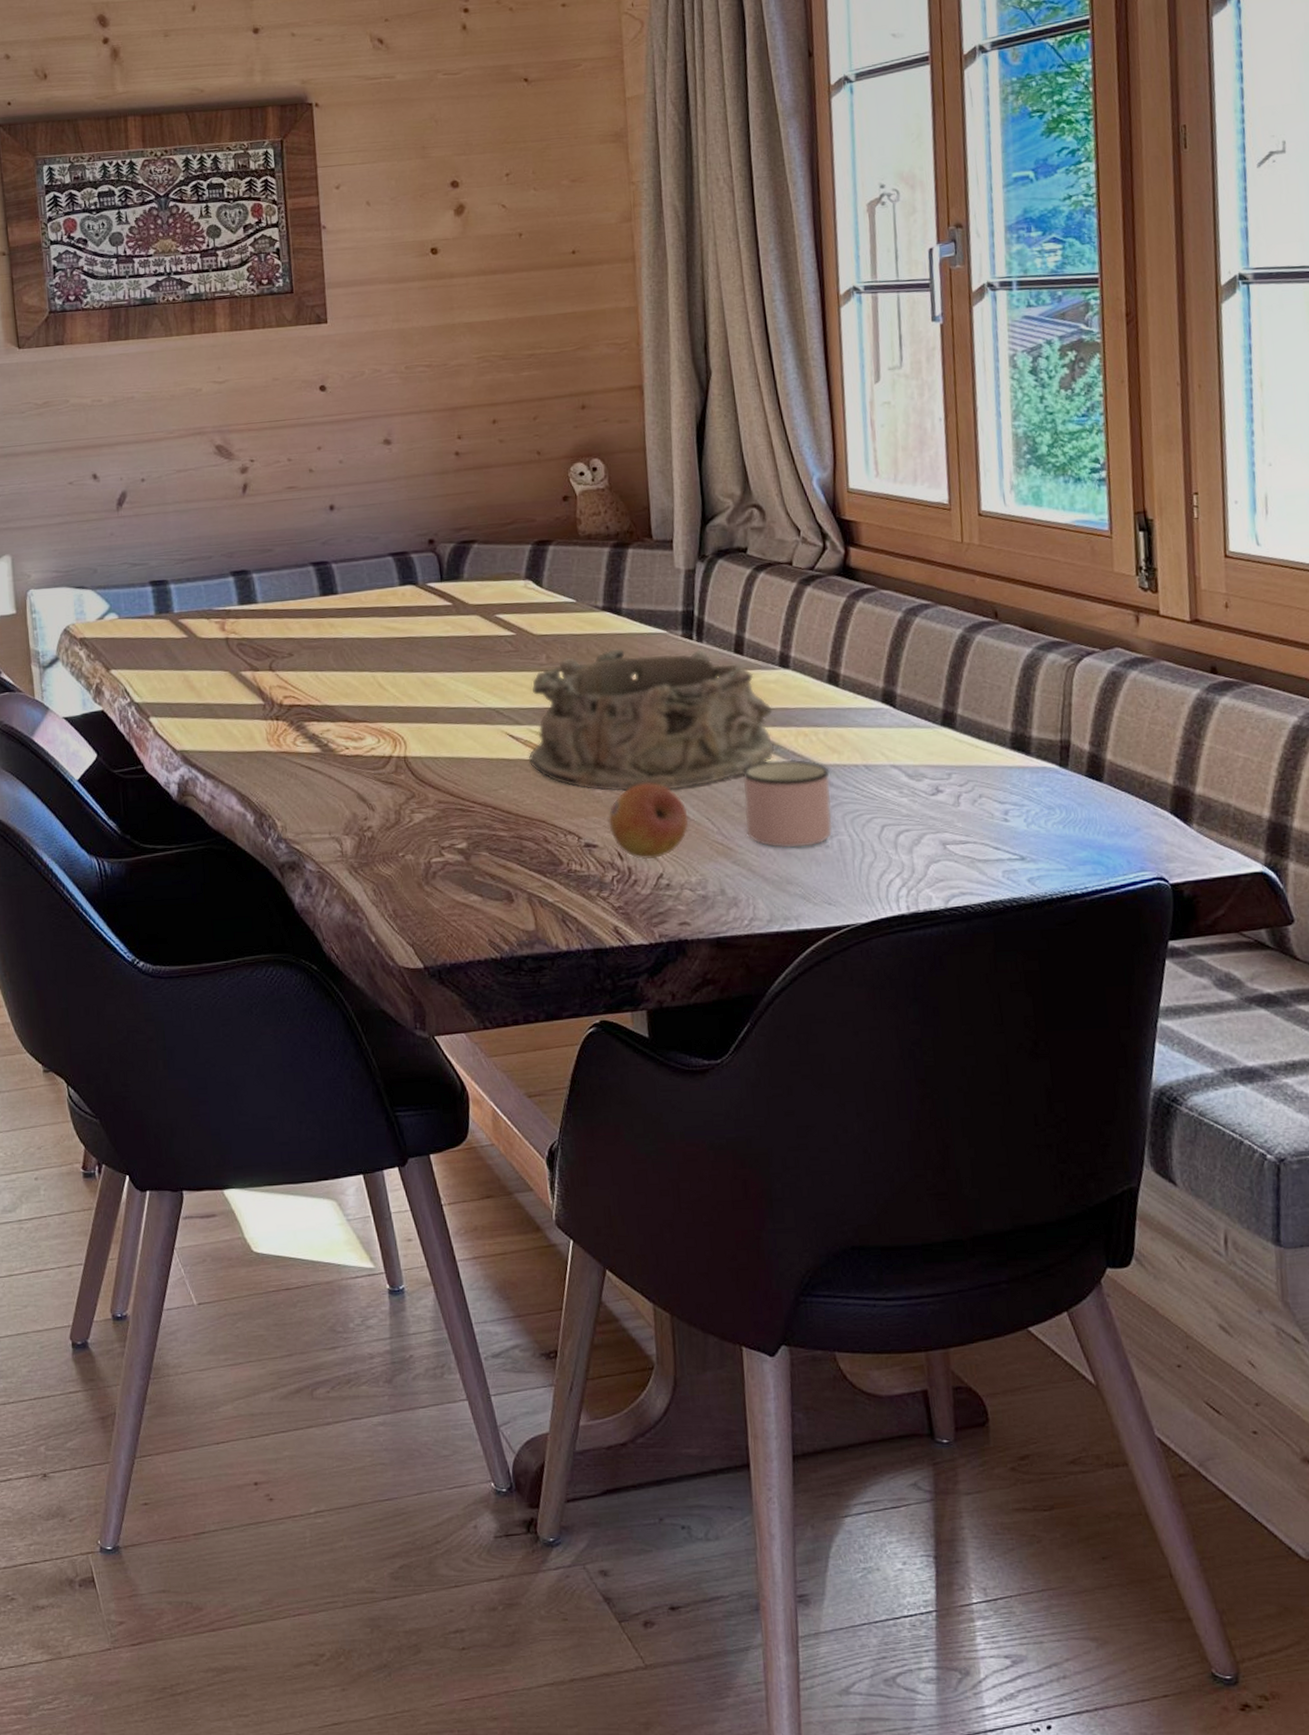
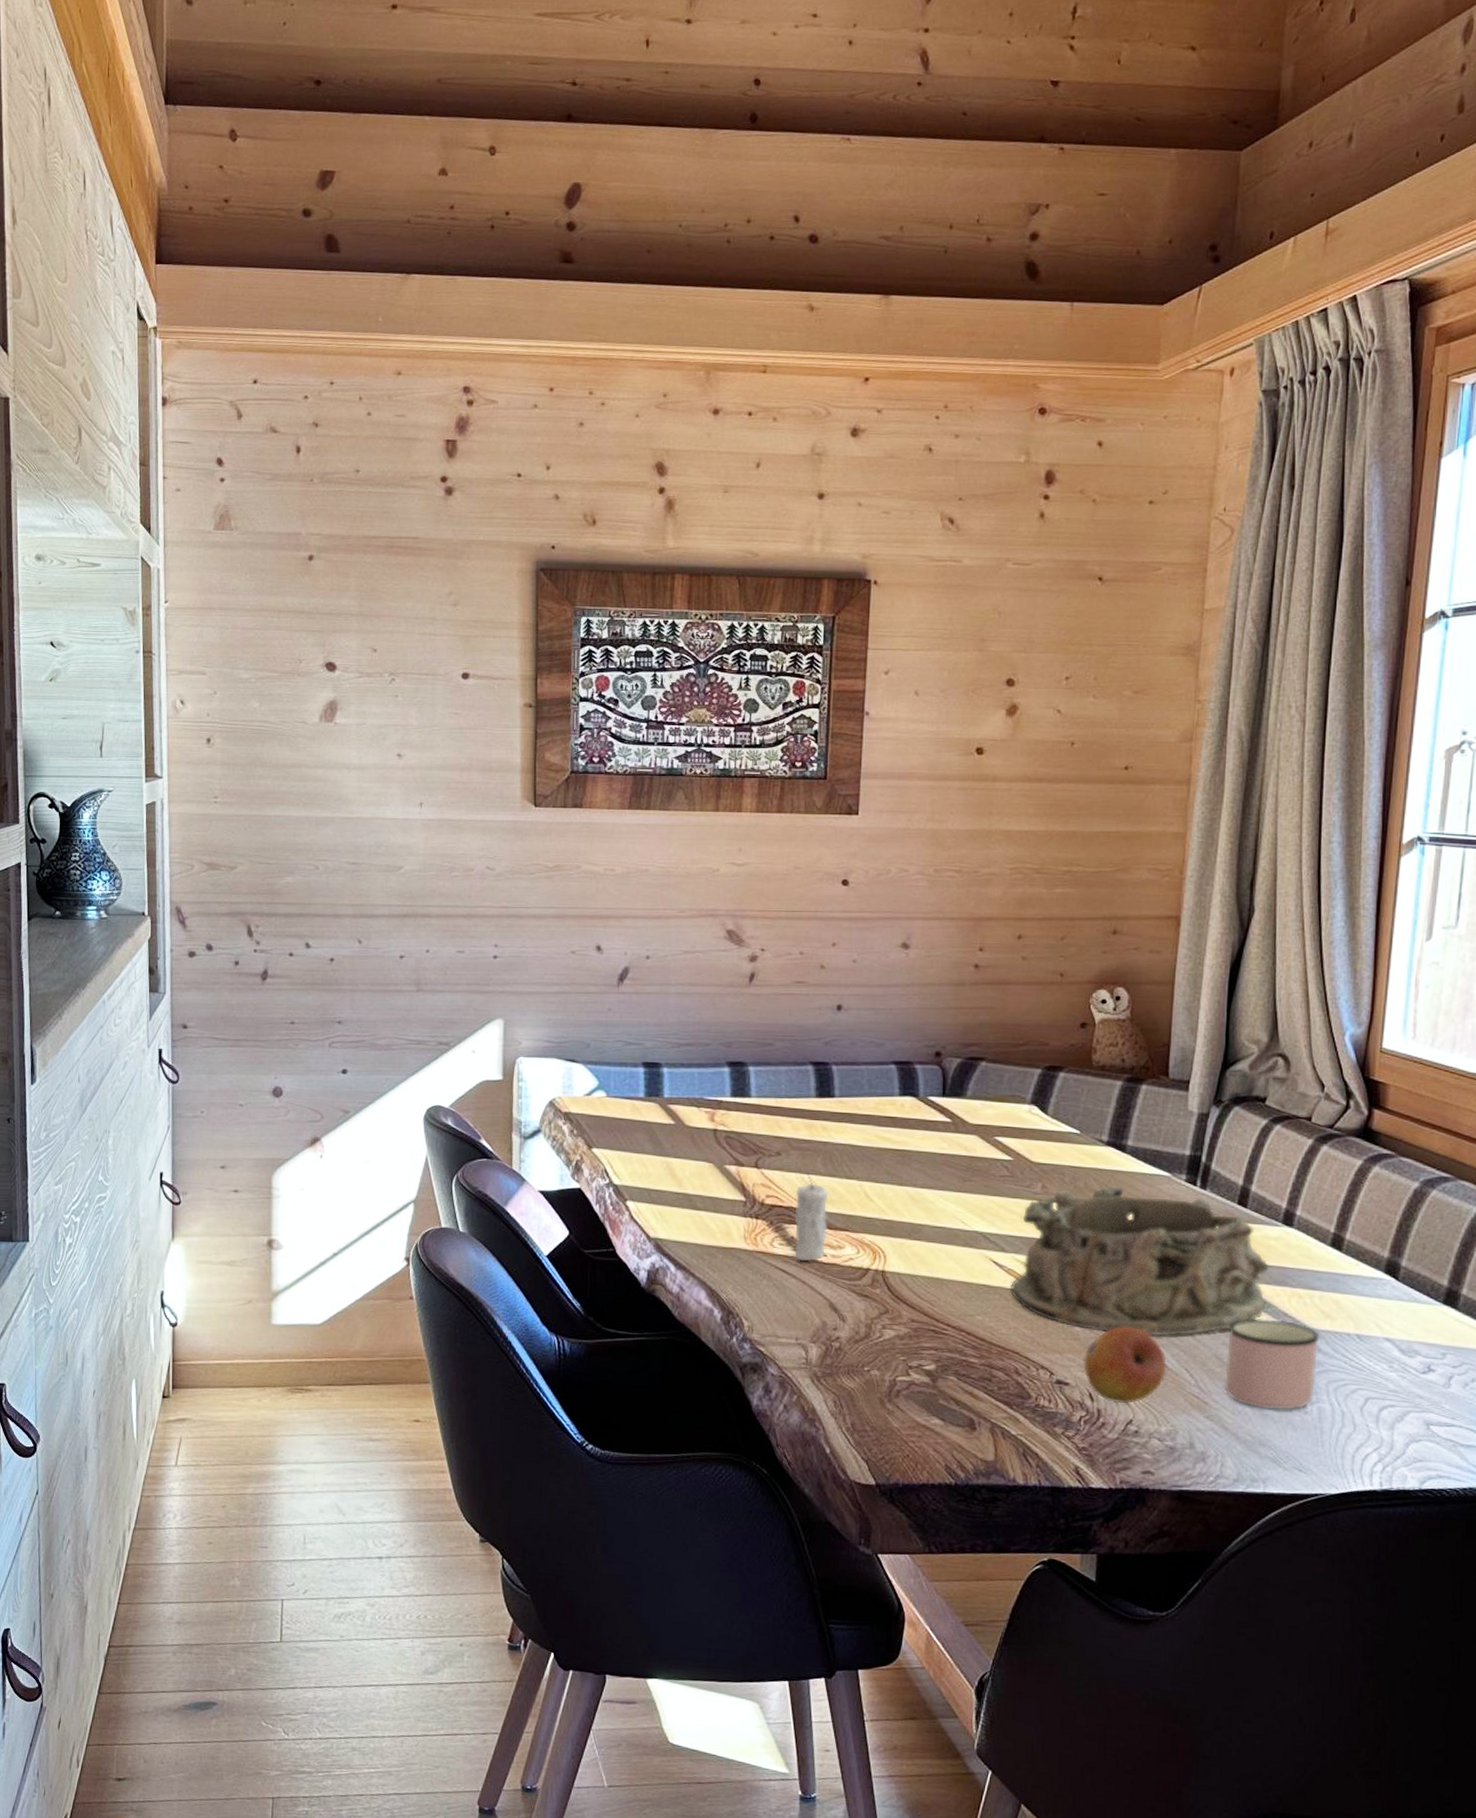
candle: none [311,669,348,757] -> present [794,1172,830,1262]

